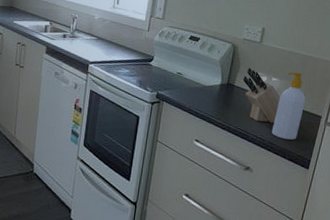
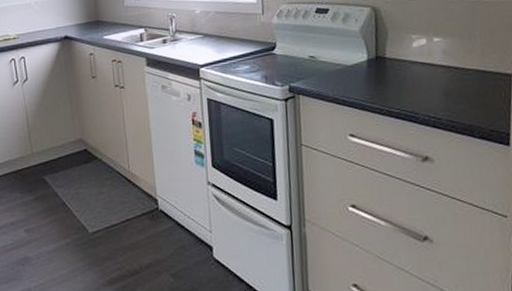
knife block: present [243,67,281,124] -> none [394,31,451,97]
soap bottle: present [271,71,306,140] -> none [447,23,486,113]

